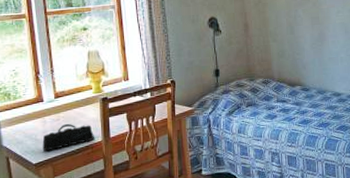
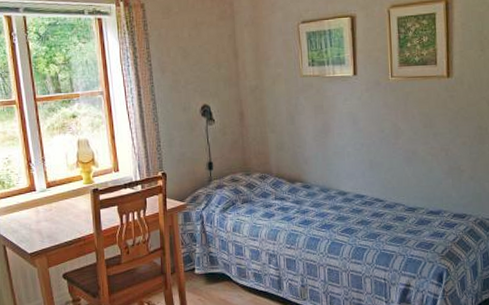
pencil case: present [42,124,95,152] -> none [36,215,87,242]

